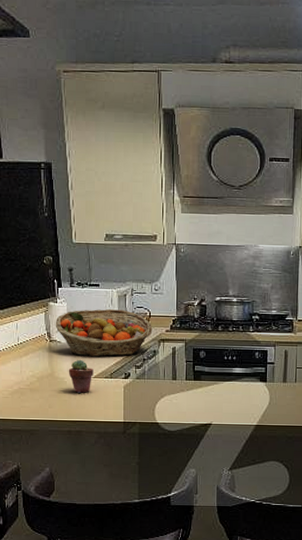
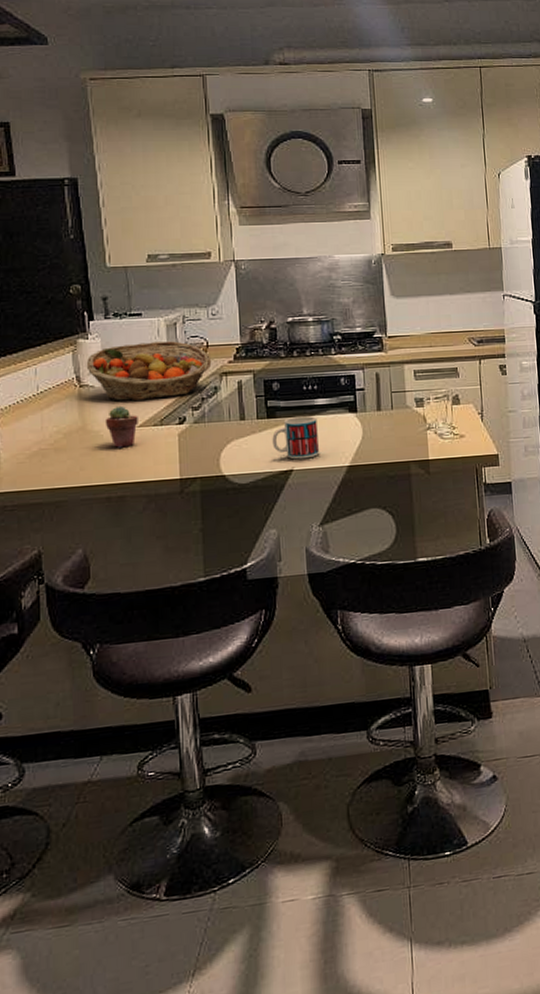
mug: none [197,380,234,416] -> present [272,415,319,460]

